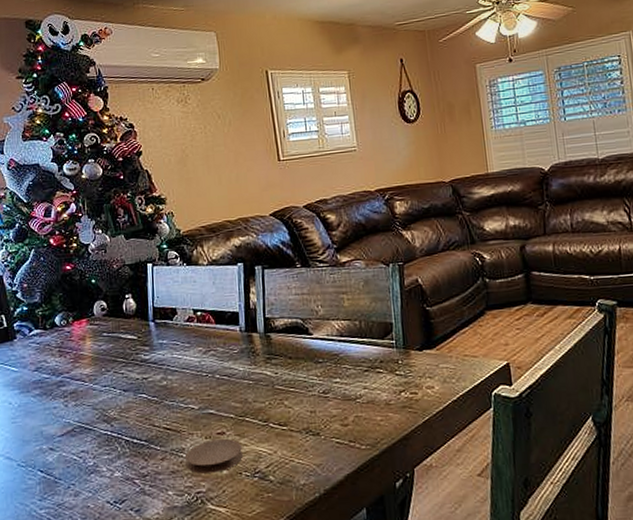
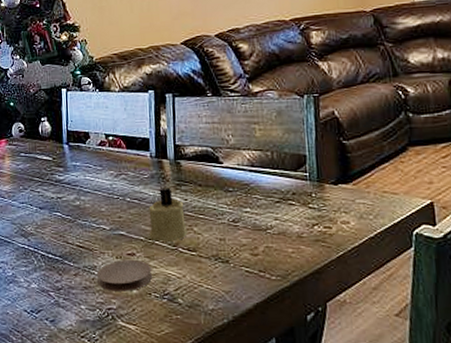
candle: none [238,362,278,419] -> present [149,187,188,243]

